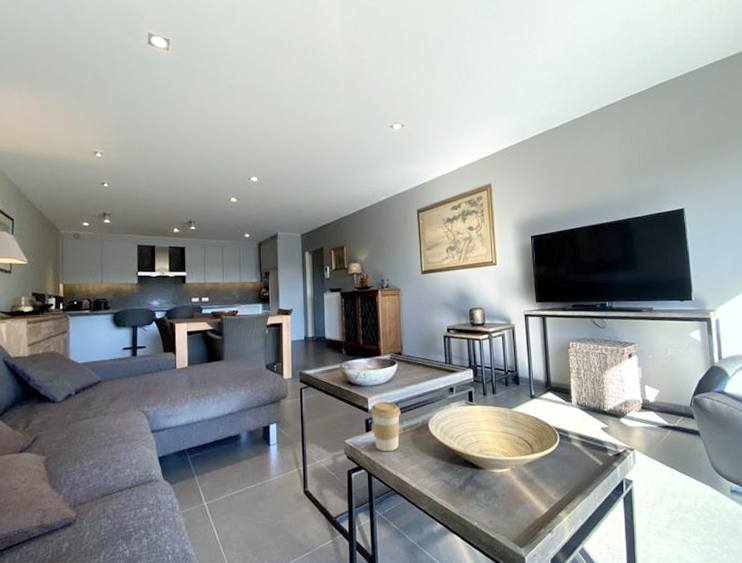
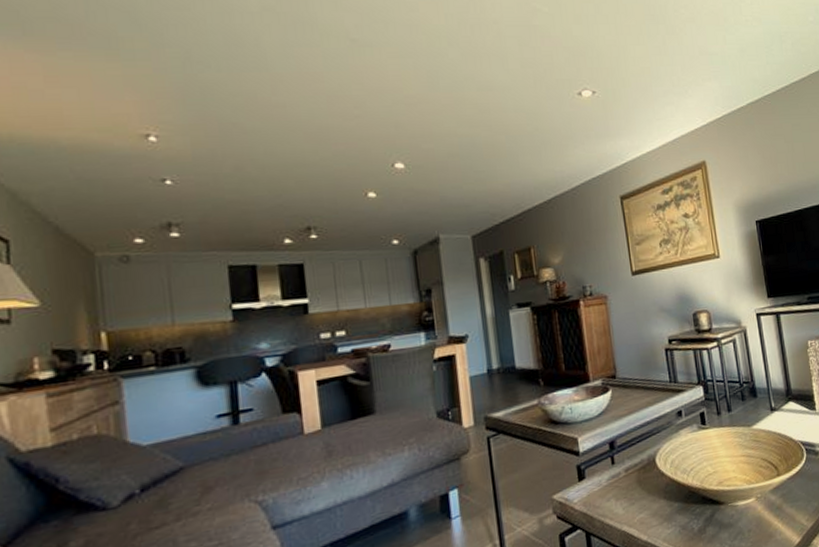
coffee cup: present [370,401,401,452] -> none [582,438,621,503]

